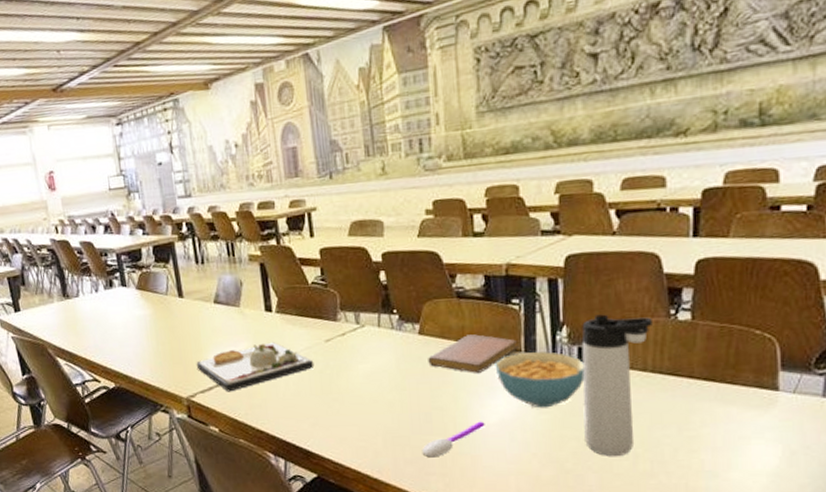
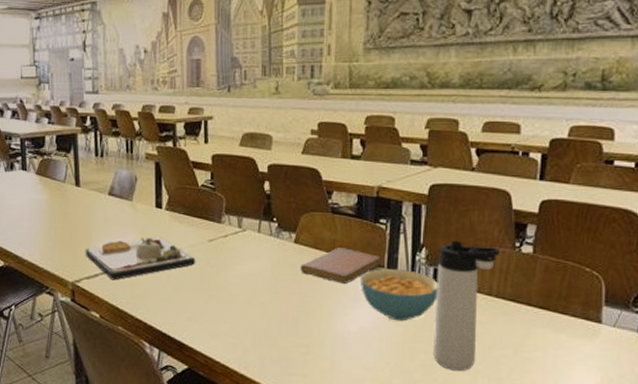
spoon: present [421,421,485,458] -> none [286,328,346,359]

